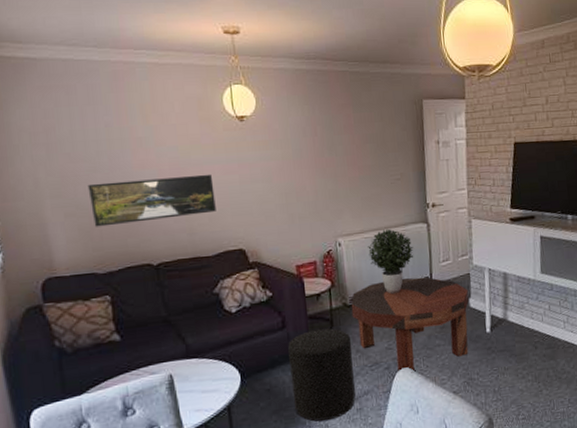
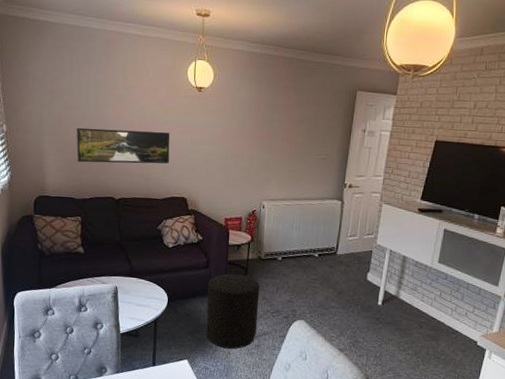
coffee table: present [351,277,469,373] -> none [264,244,368,326]
potted plant: present [368,228,414,295] -> none [286,200,326,257]

